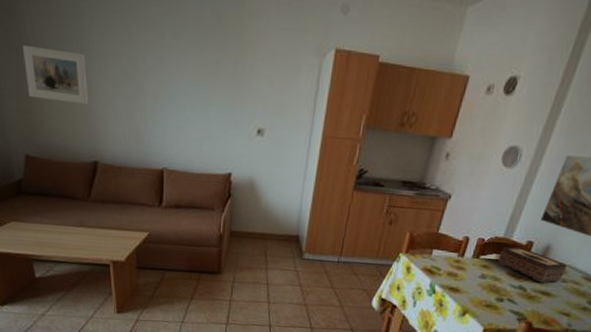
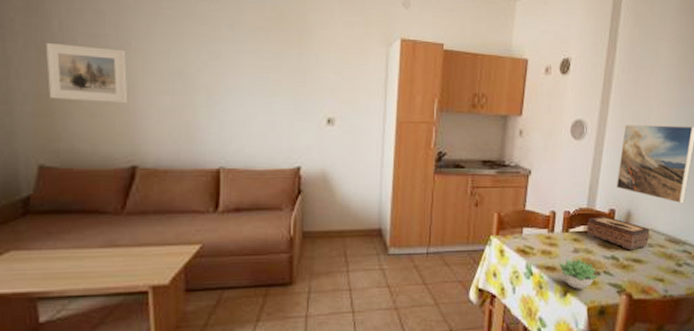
succulent plant: none [463,282,502,312] -> present [559,258,599,289]

